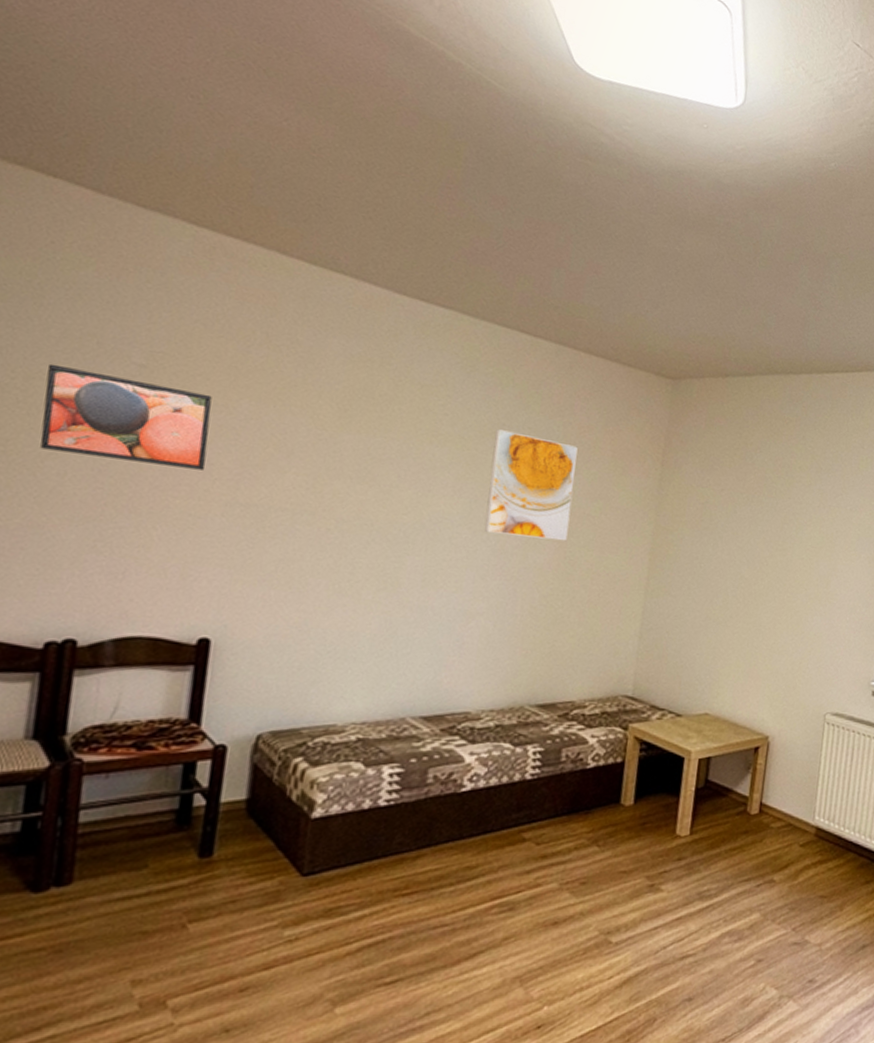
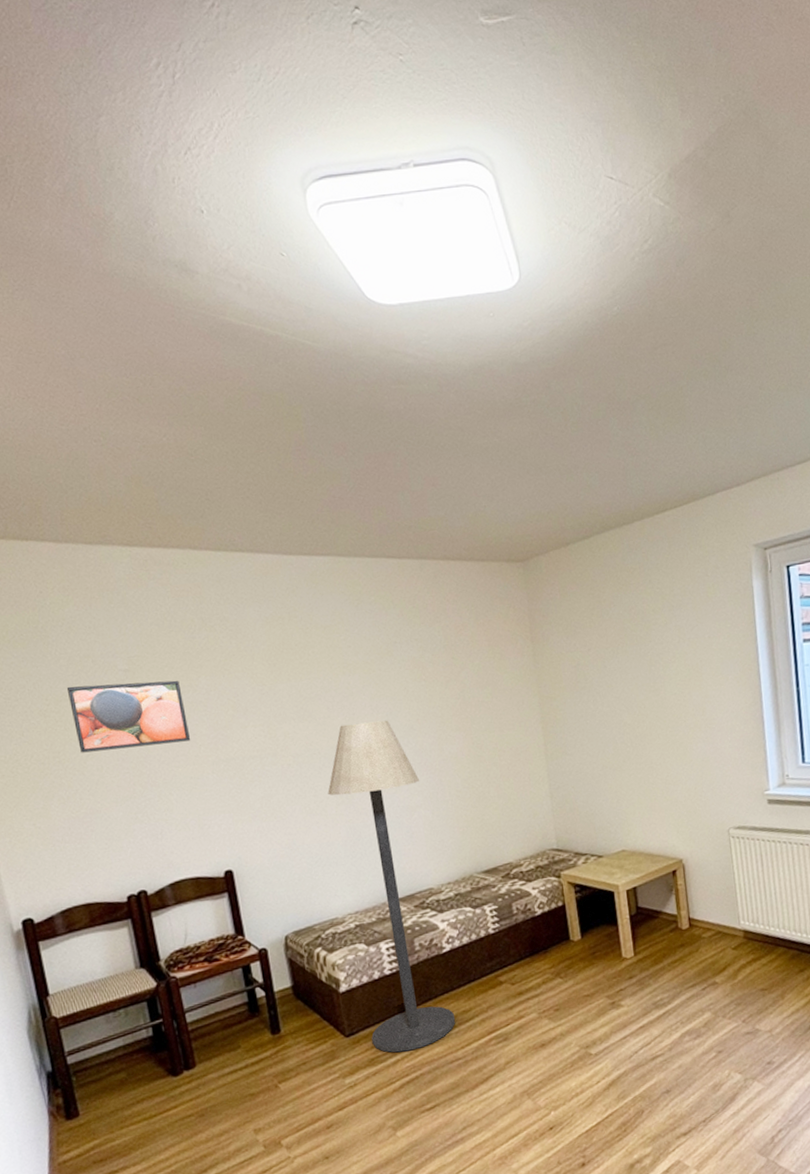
floor lamp: none [336,499,489,906] -> present [328,720,455,1053]
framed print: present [485,429,578,542] -> none [391,644,470,738]

